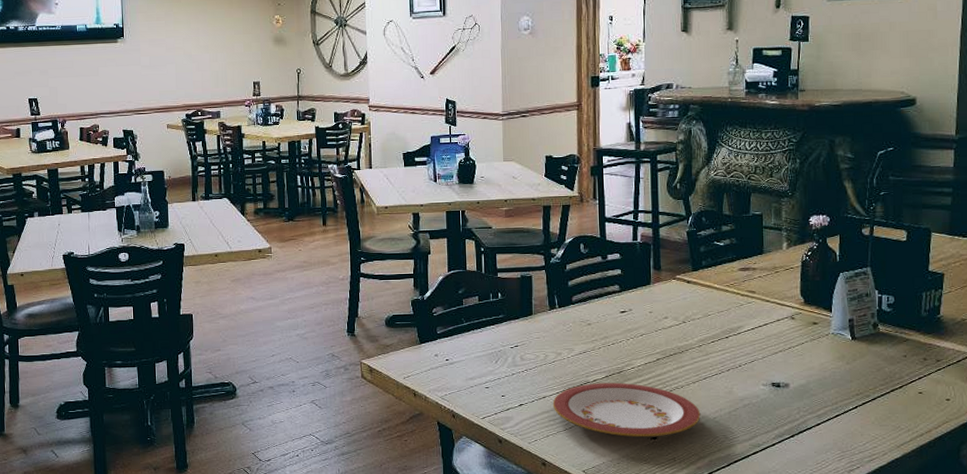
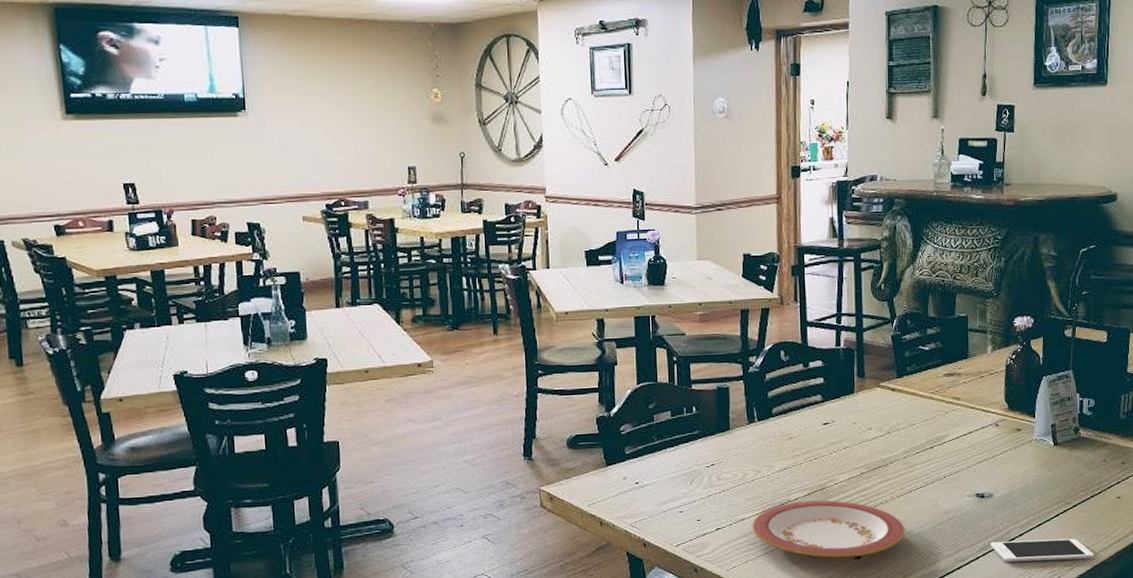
cell phone: none [787,429,895,452] -> present [991,538,1095,563]

